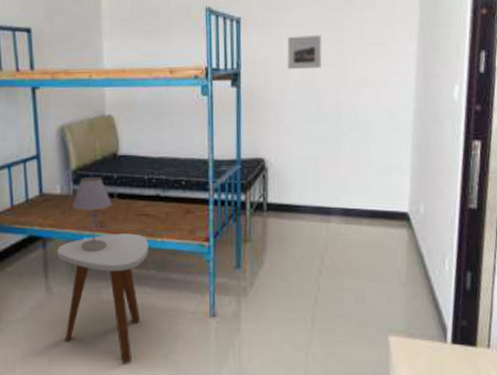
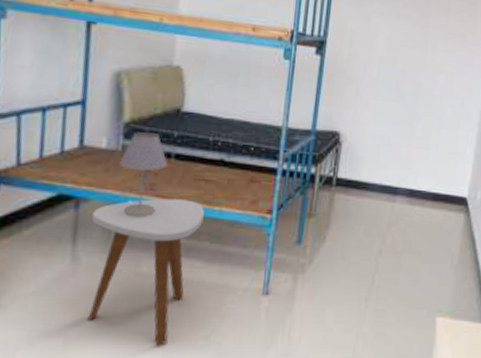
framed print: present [287,34,322,69] -> none [373,12,409,49]

